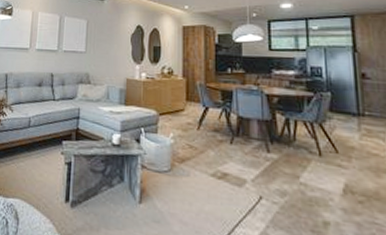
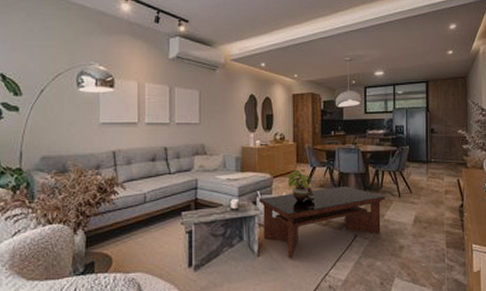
coffee table: none [142,133,300,212] -> present [258,186,385,258]
potted plant: none [175,107,209,147] -> present [287,168,316,202]

